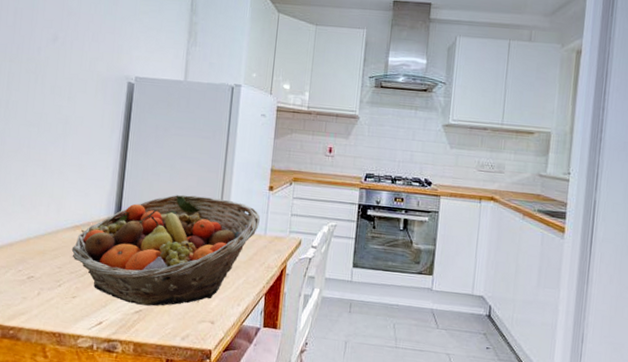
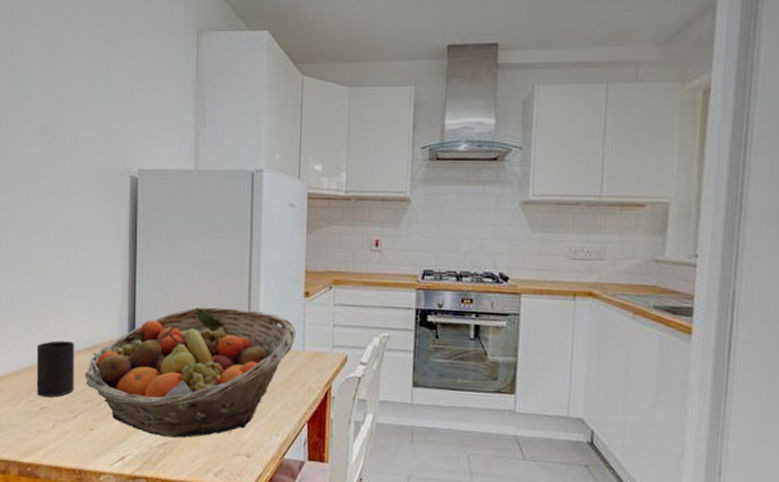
cup: none [25,218,65,268] -> present [36,340,75,398]

